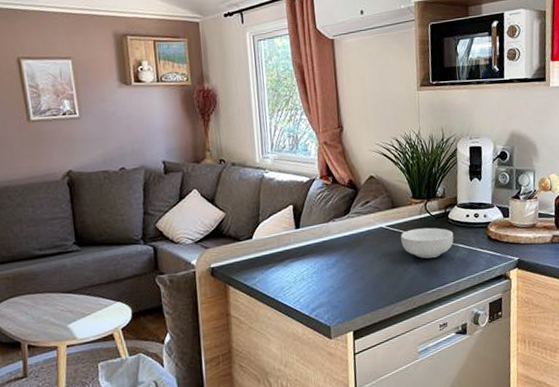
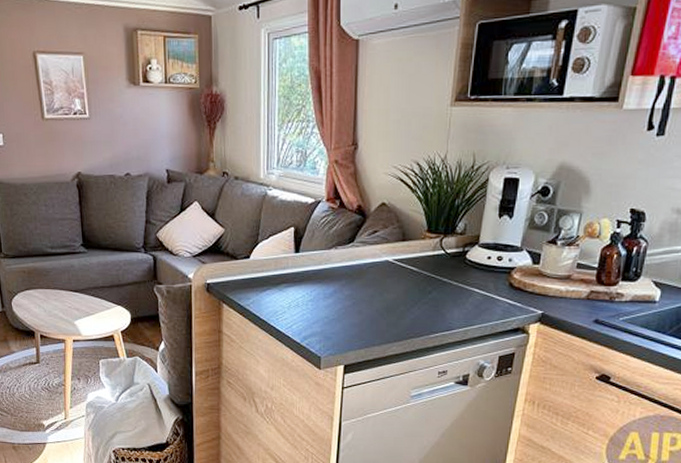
cereal bowl: present [401,227,454,259] -> none [408,266,470,300]

